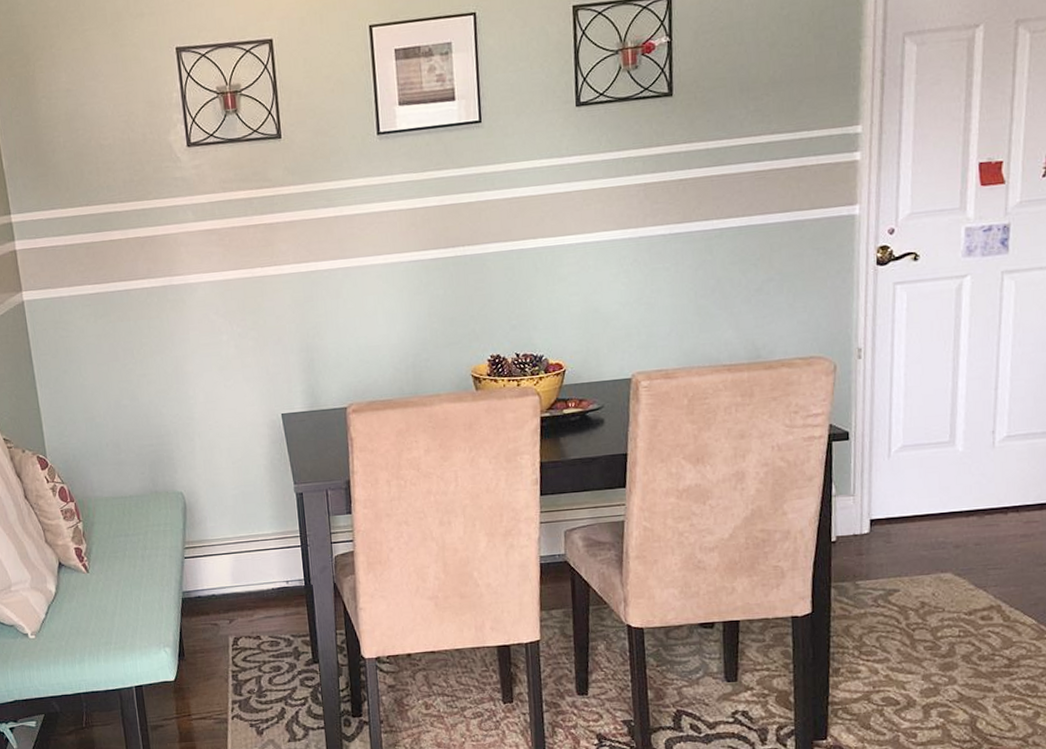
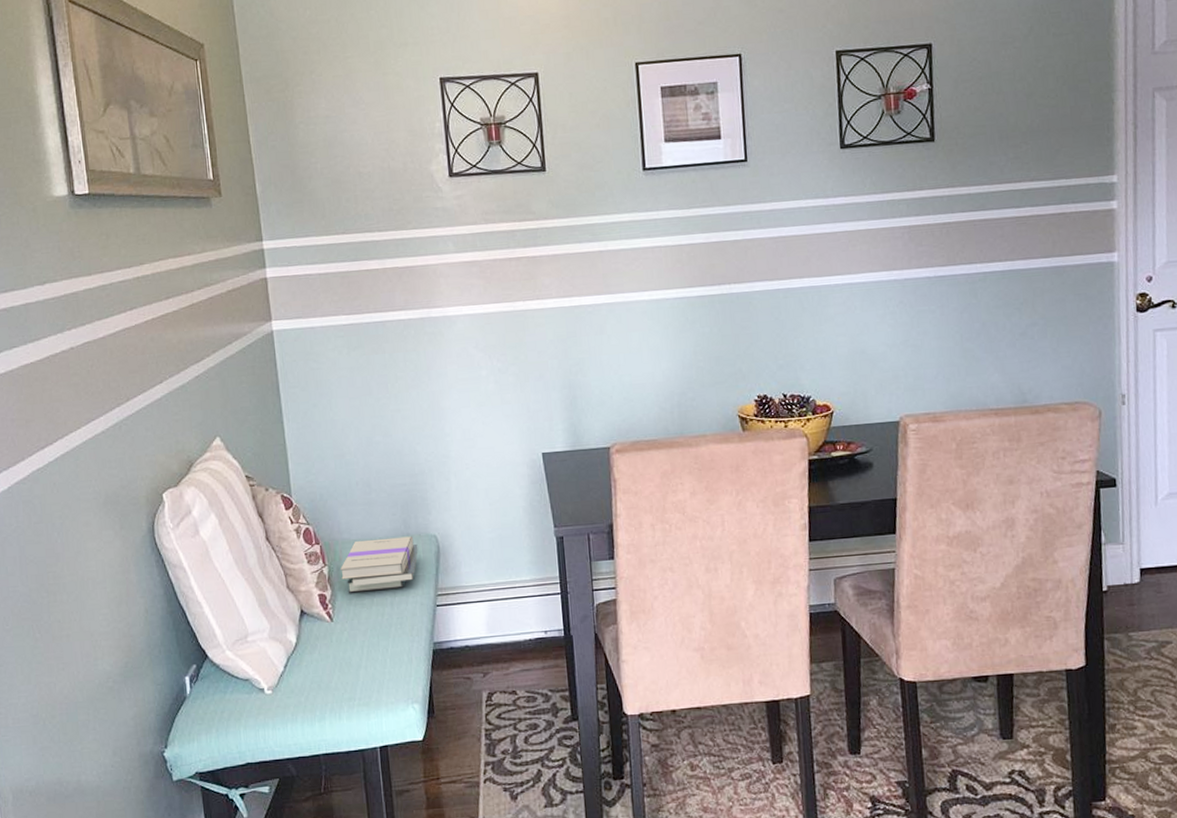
books: none [94,493,166,547] -> present [340,536,419,593]

